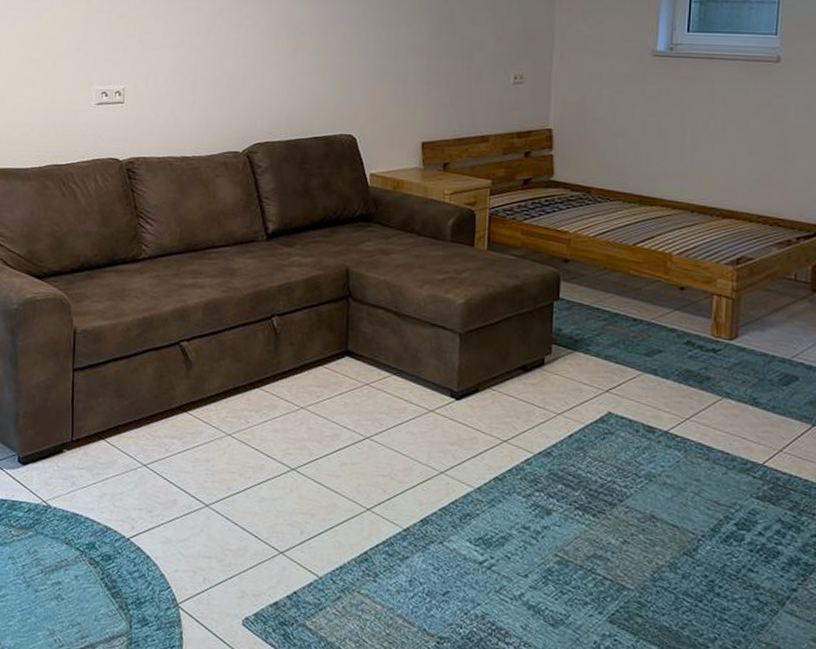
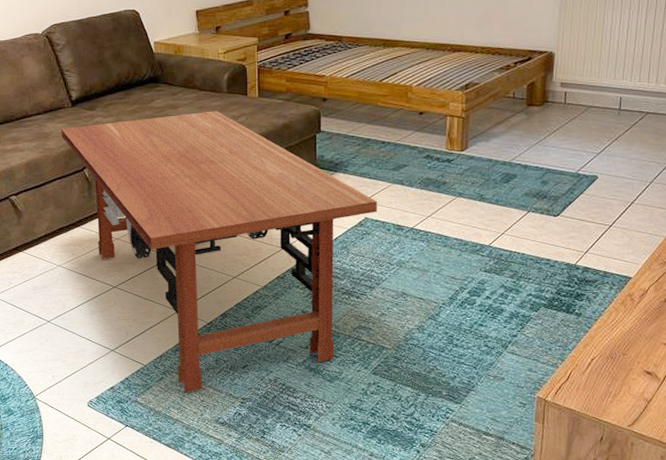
coffee table: none [250,261,624,621] -> present [61,110,377,393]

